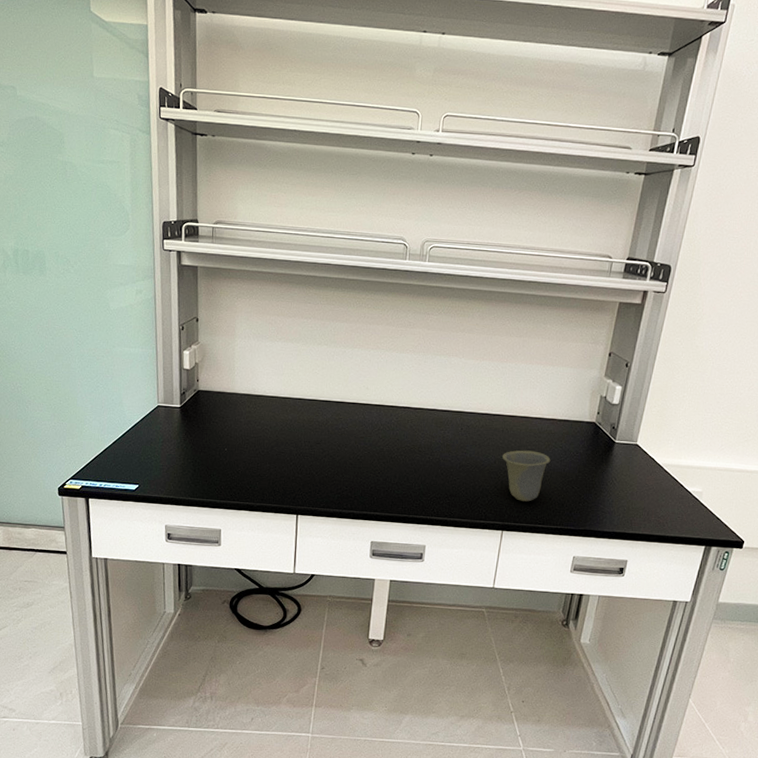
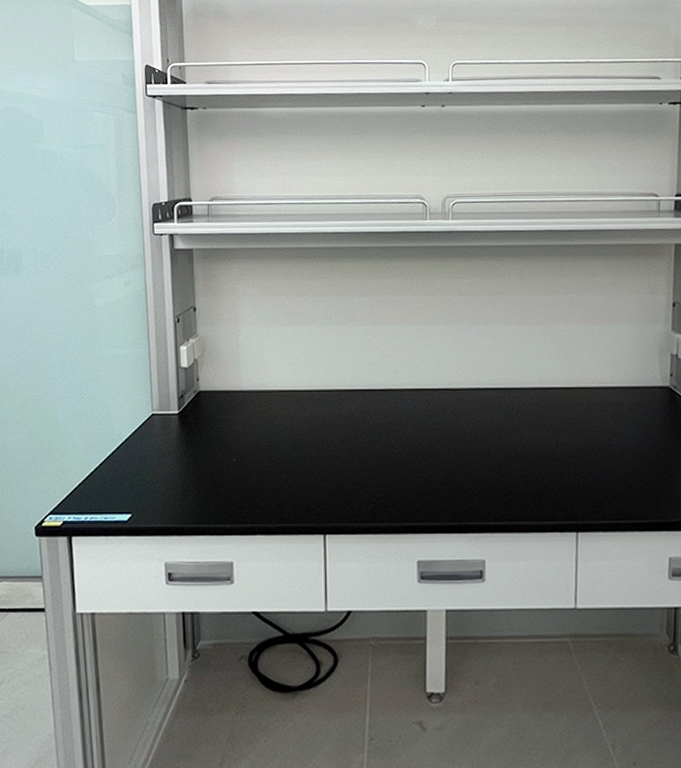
cup: present [502,450,551,502] -> none [565,428,624,492]

